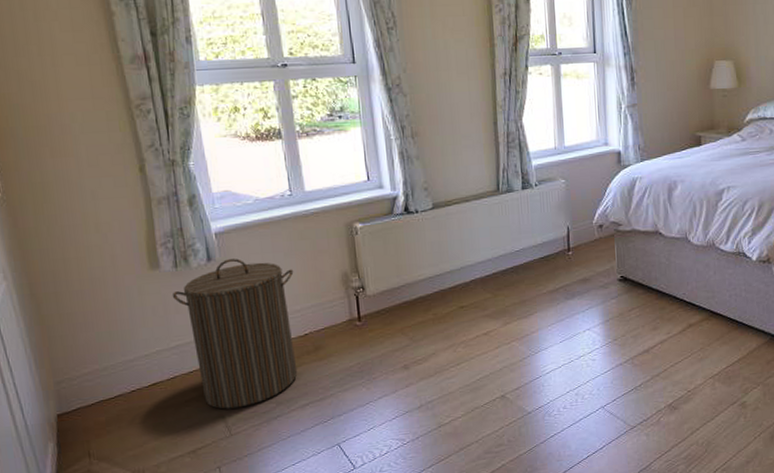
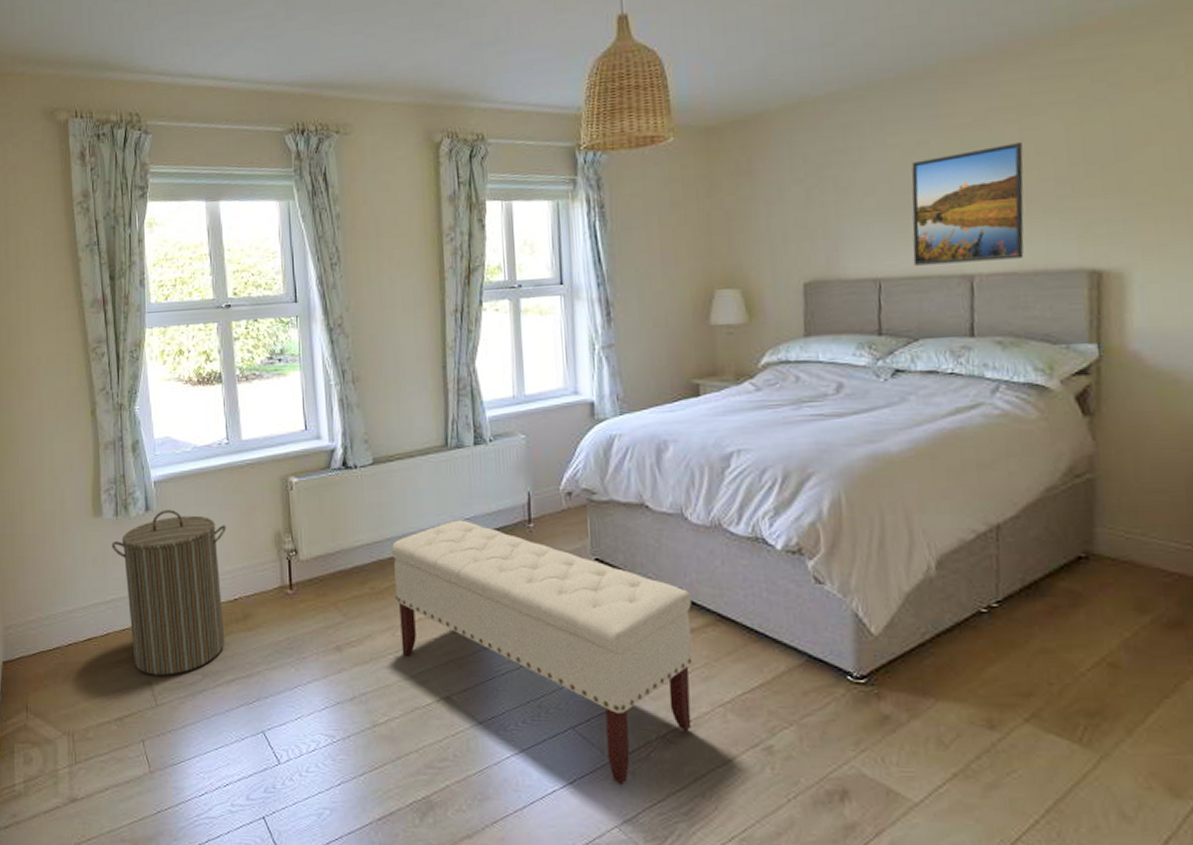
bench: none [451,252,692,444] -> present [391,520,692,785]

